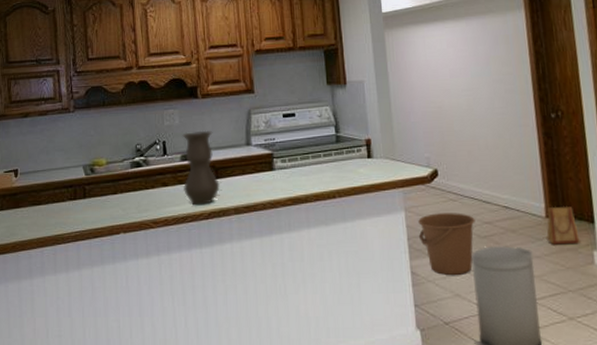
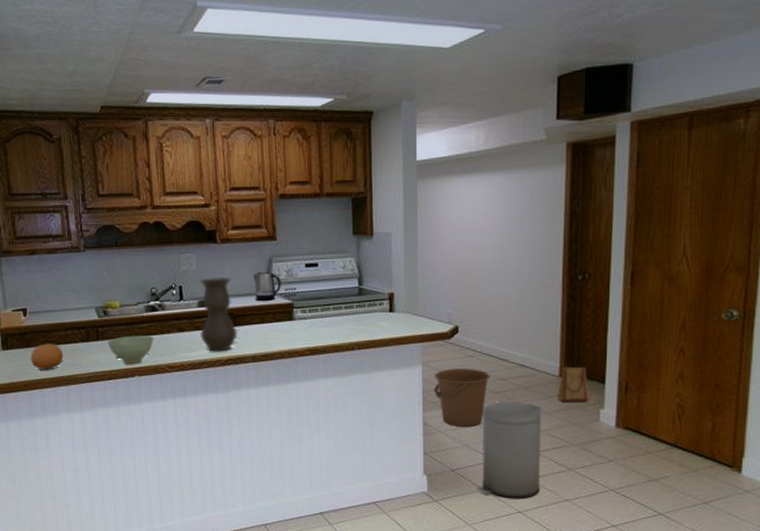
fruit: none [19,203,51,231] -> present [30,343,64,370]
bowl: none [94,191,139,222] -> present [107,335,154,365]
kettle: none [233,123,261,153] -> present [253,271,281,302]

